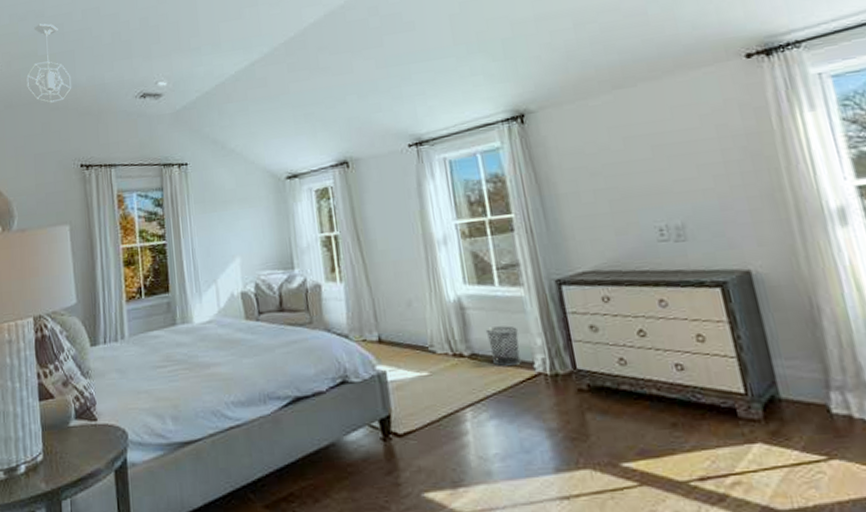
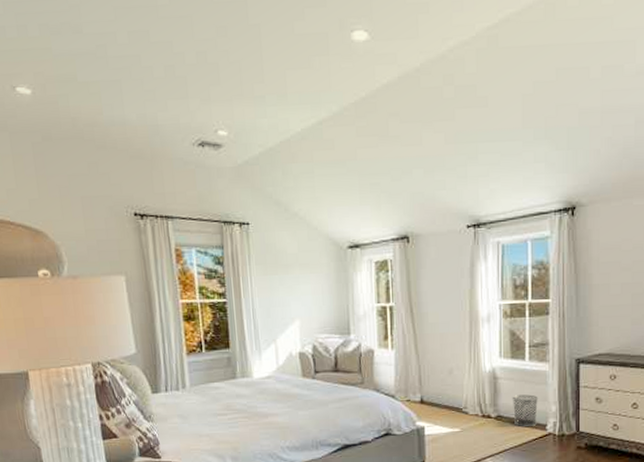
pendant light: present [26,23,72,103] -> none [65,41,121,140]

